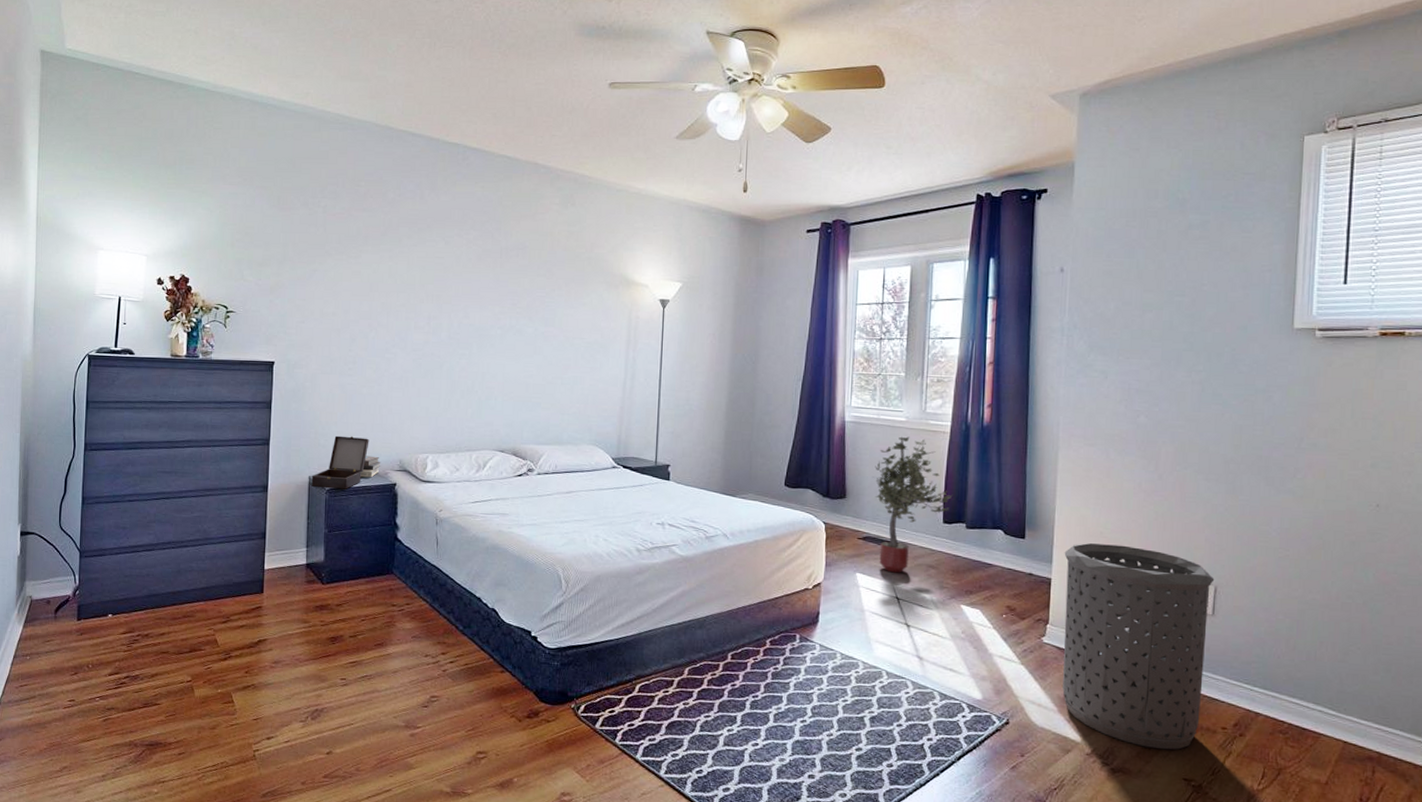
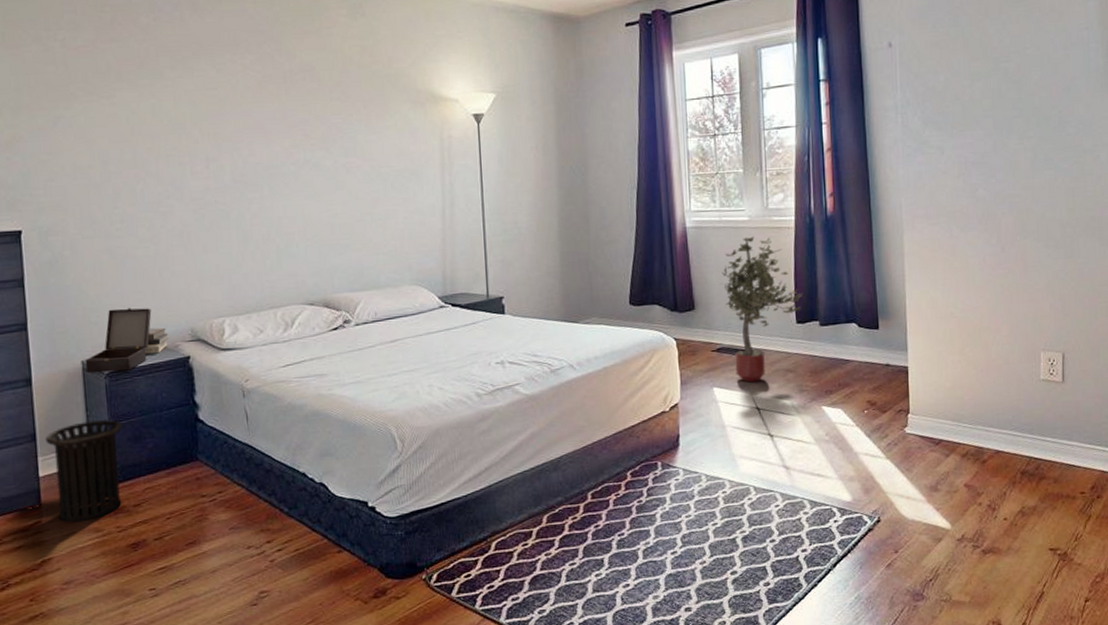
trash bin: none [272,528,335,612] -> present [44,419,123,522]
laundry basket: present [1062,543,1215,750] -> none [918,323,1062,524]

